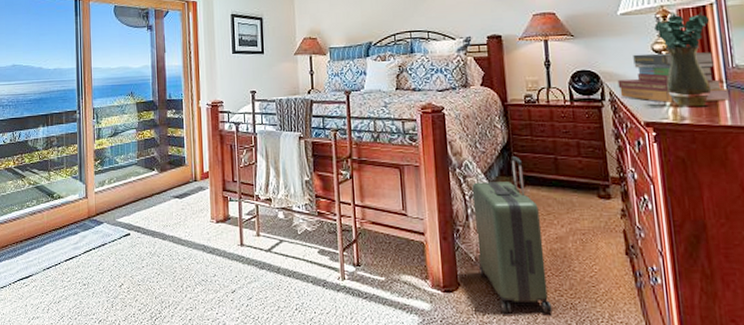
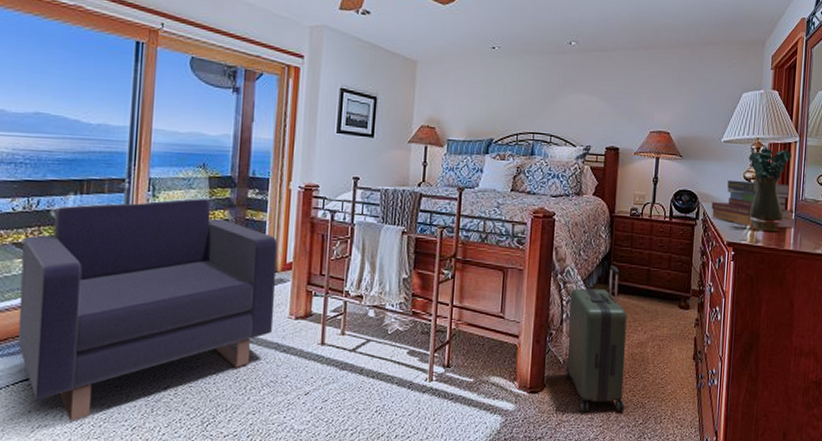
armchair: none [12,122,199,314] -> present [17,198,277,422]

